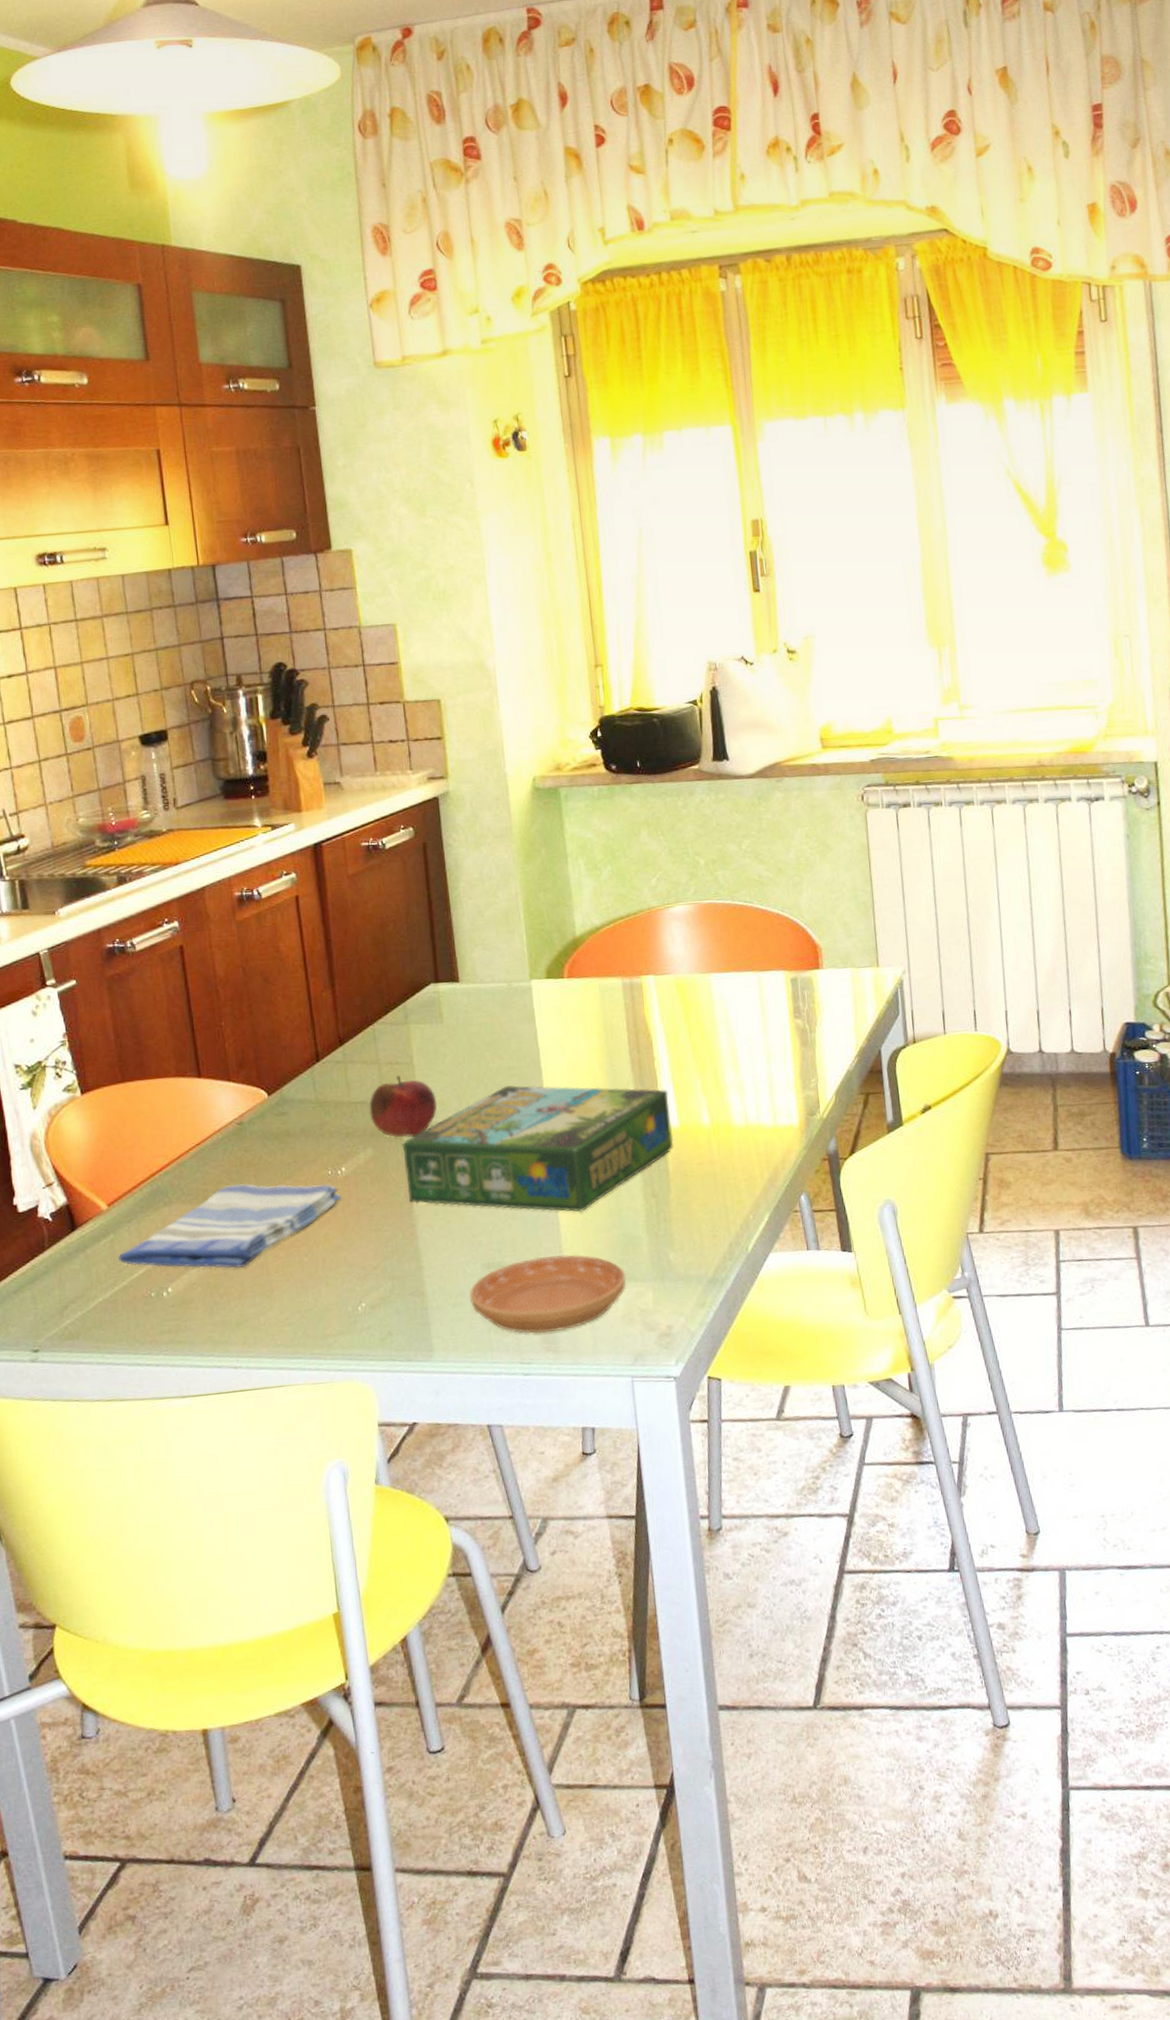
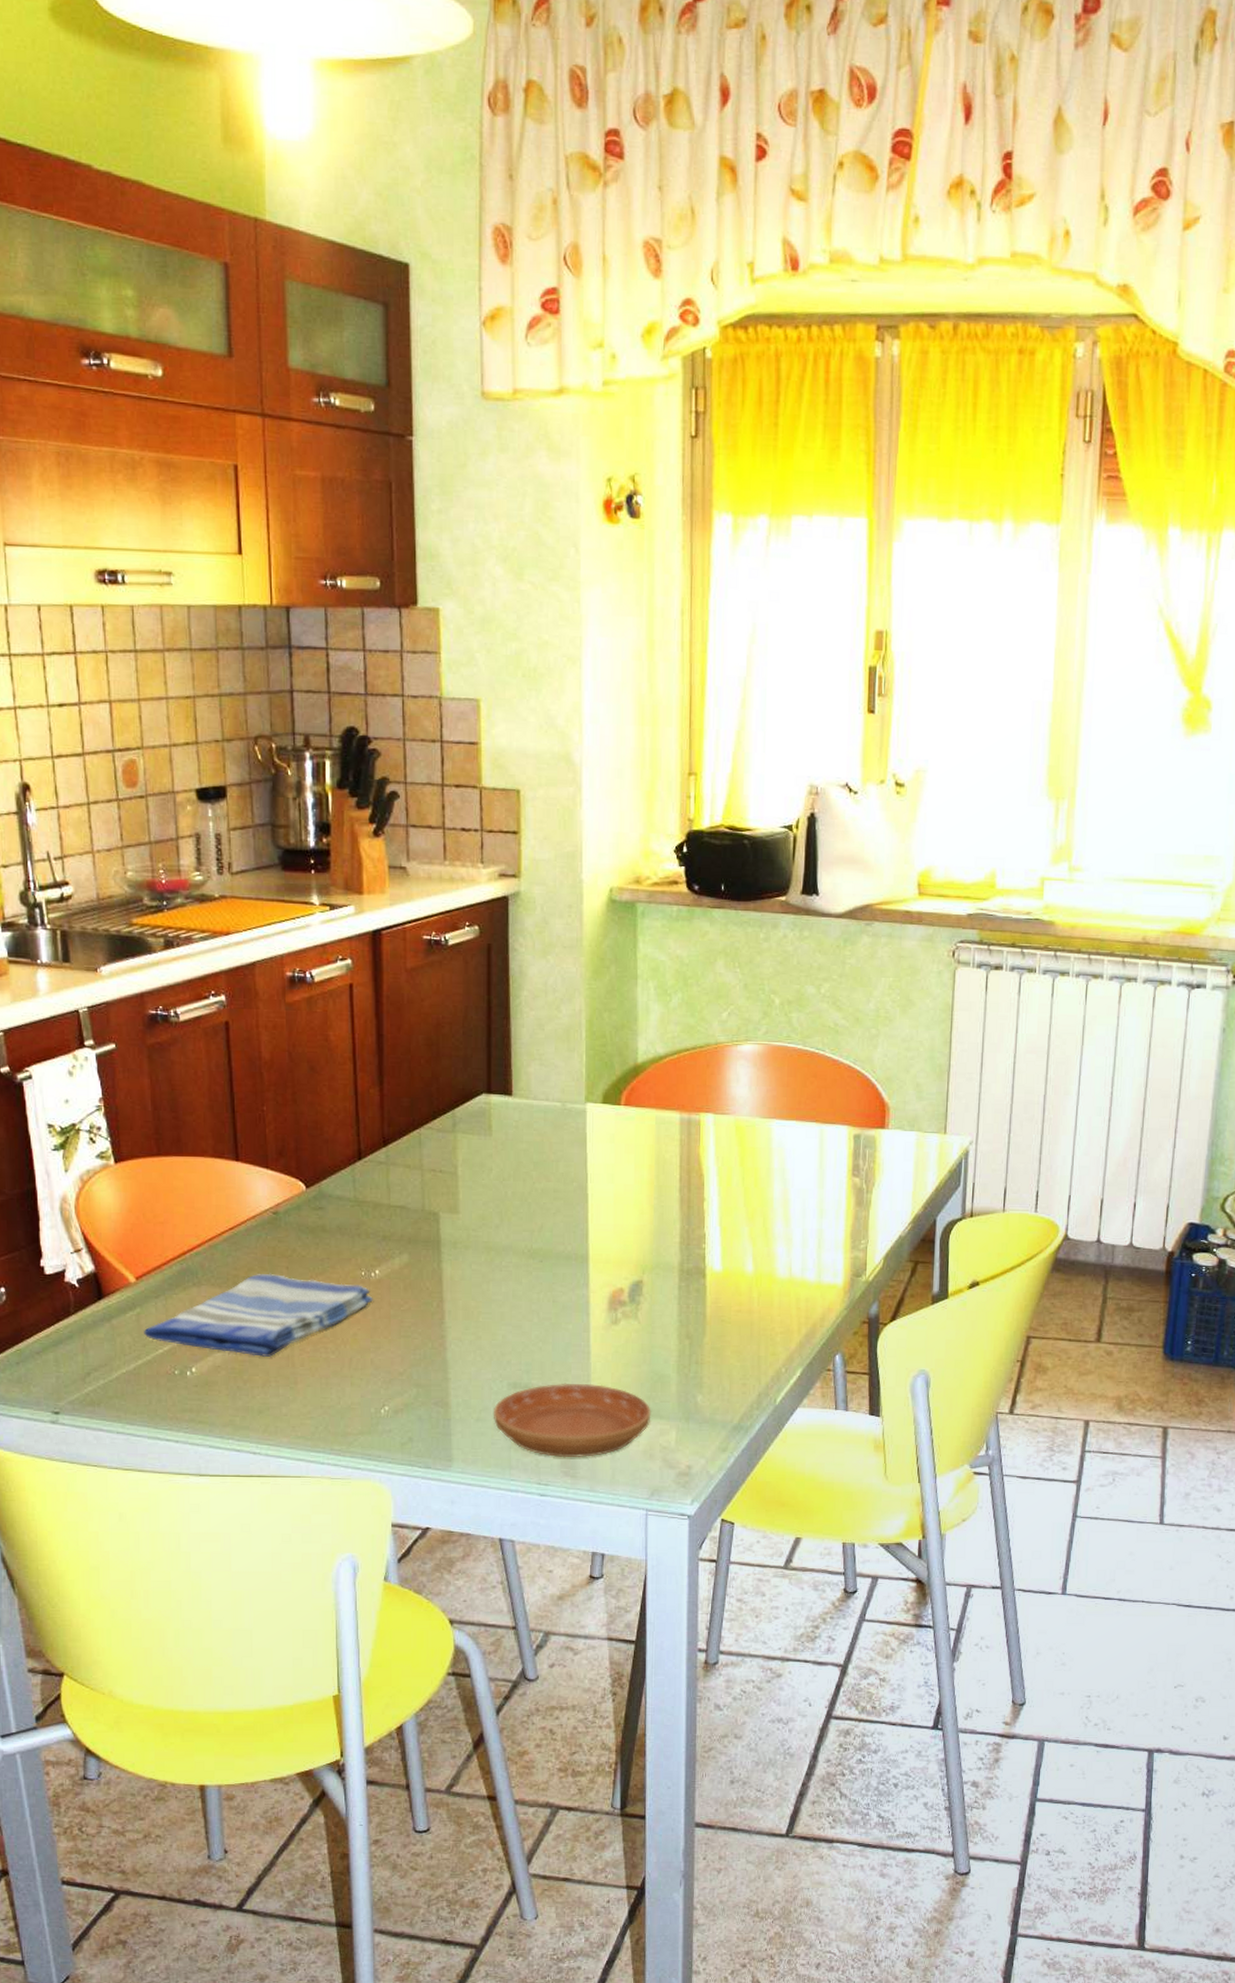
fruit: present [369,1075,438,1138] -> none [408,1183,478,1249]
board game: present [402,1085,674,1212] -> none [439,1209,715,1344]

